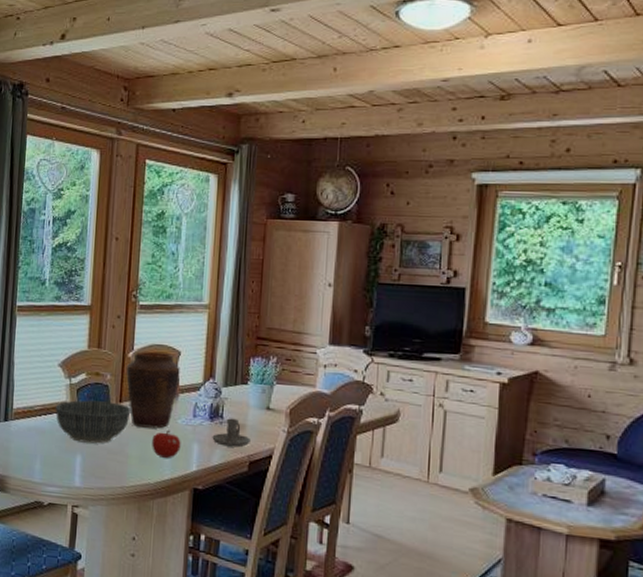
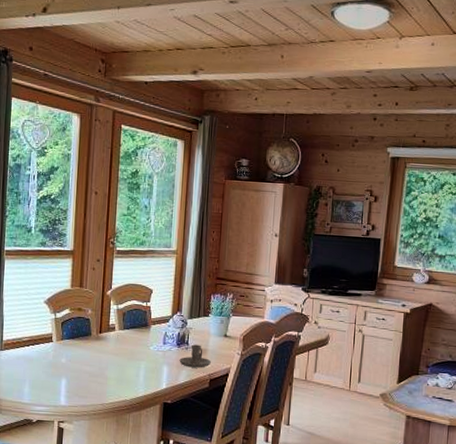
bowl: present [55,400,131,444] -> none [42,331,110,369]
vase: present [126,351,180,429] -> none [105,289,152,355]
fruit: present [152,430,181,458] -> none [128,355,153,379]

